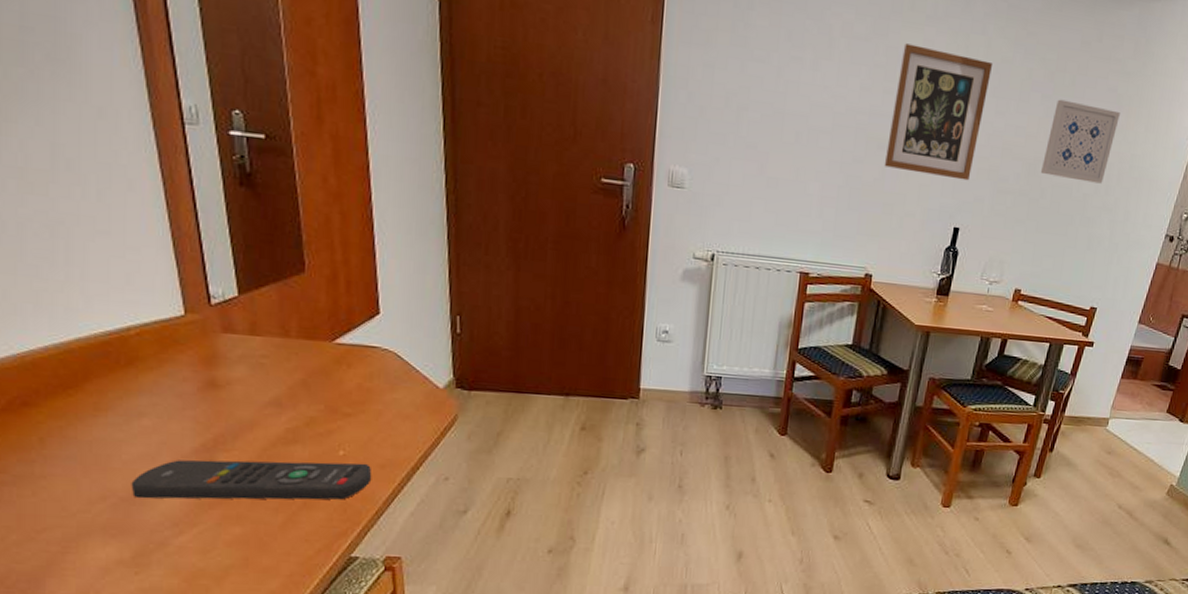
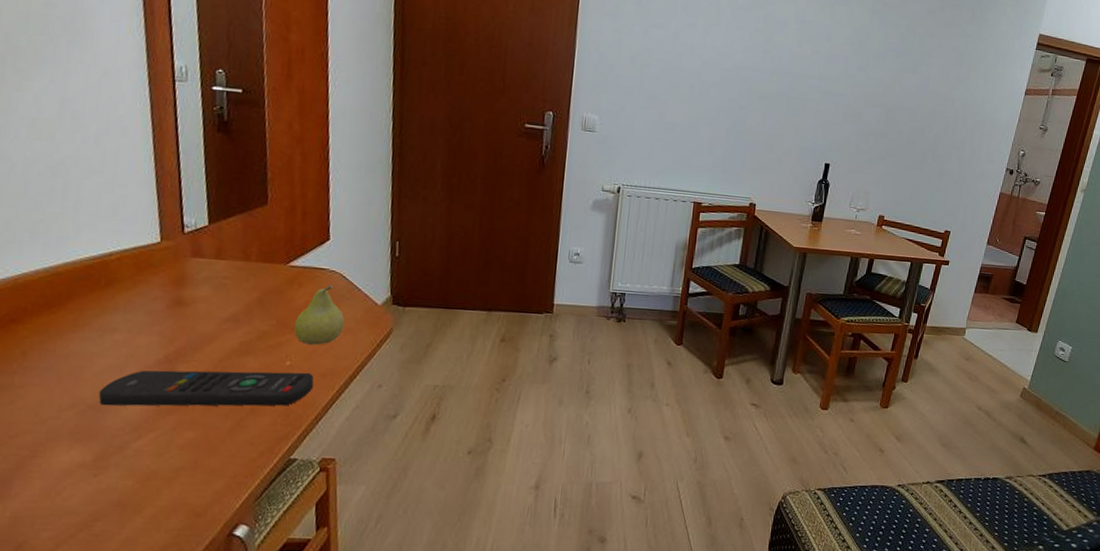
fruit: none [346,365,403,433] -> present [294,285,345,345]
wall art: present [884,43,992,181] -> none [764,13,854,124]
wall art: present [1040,99,1120,184] -> none [897,57,962,126]

